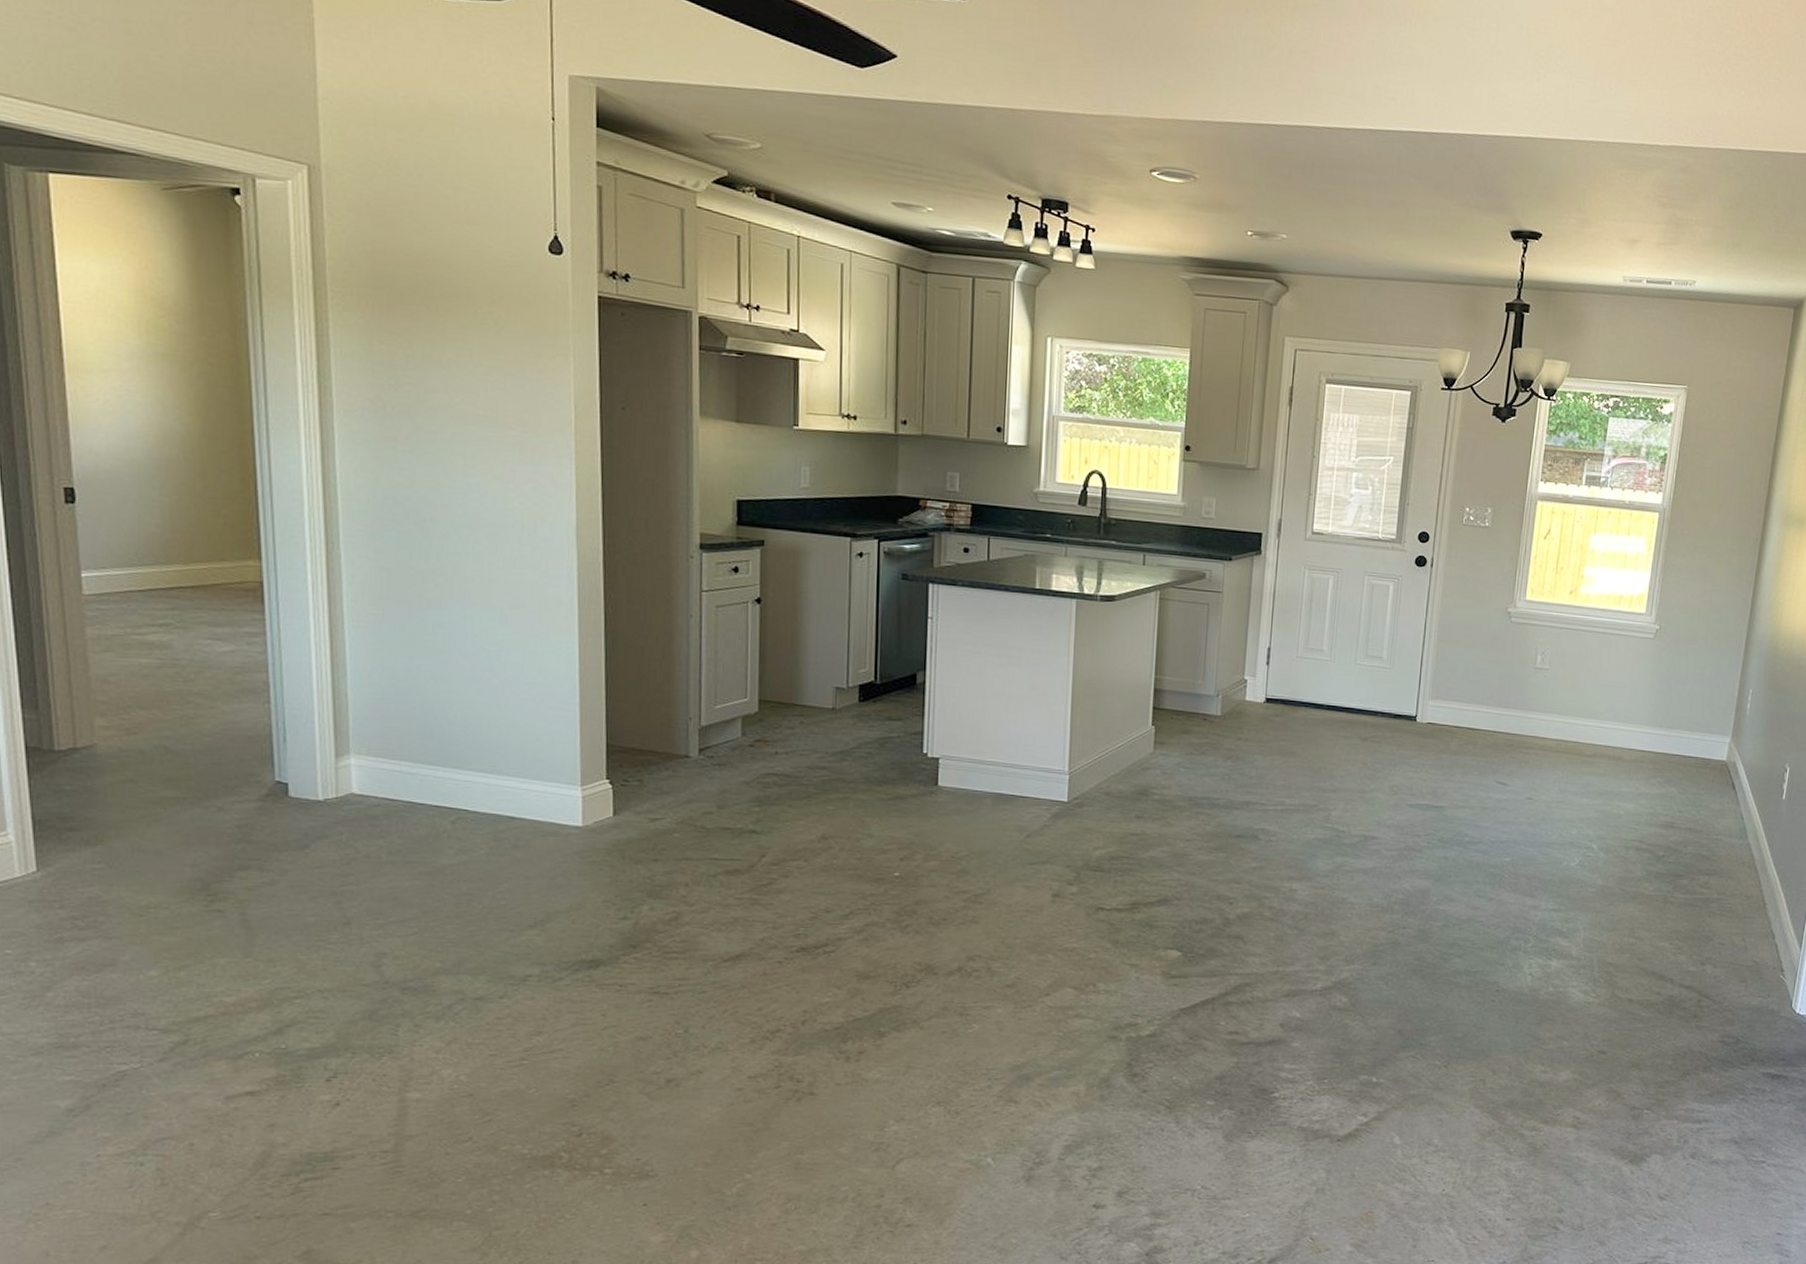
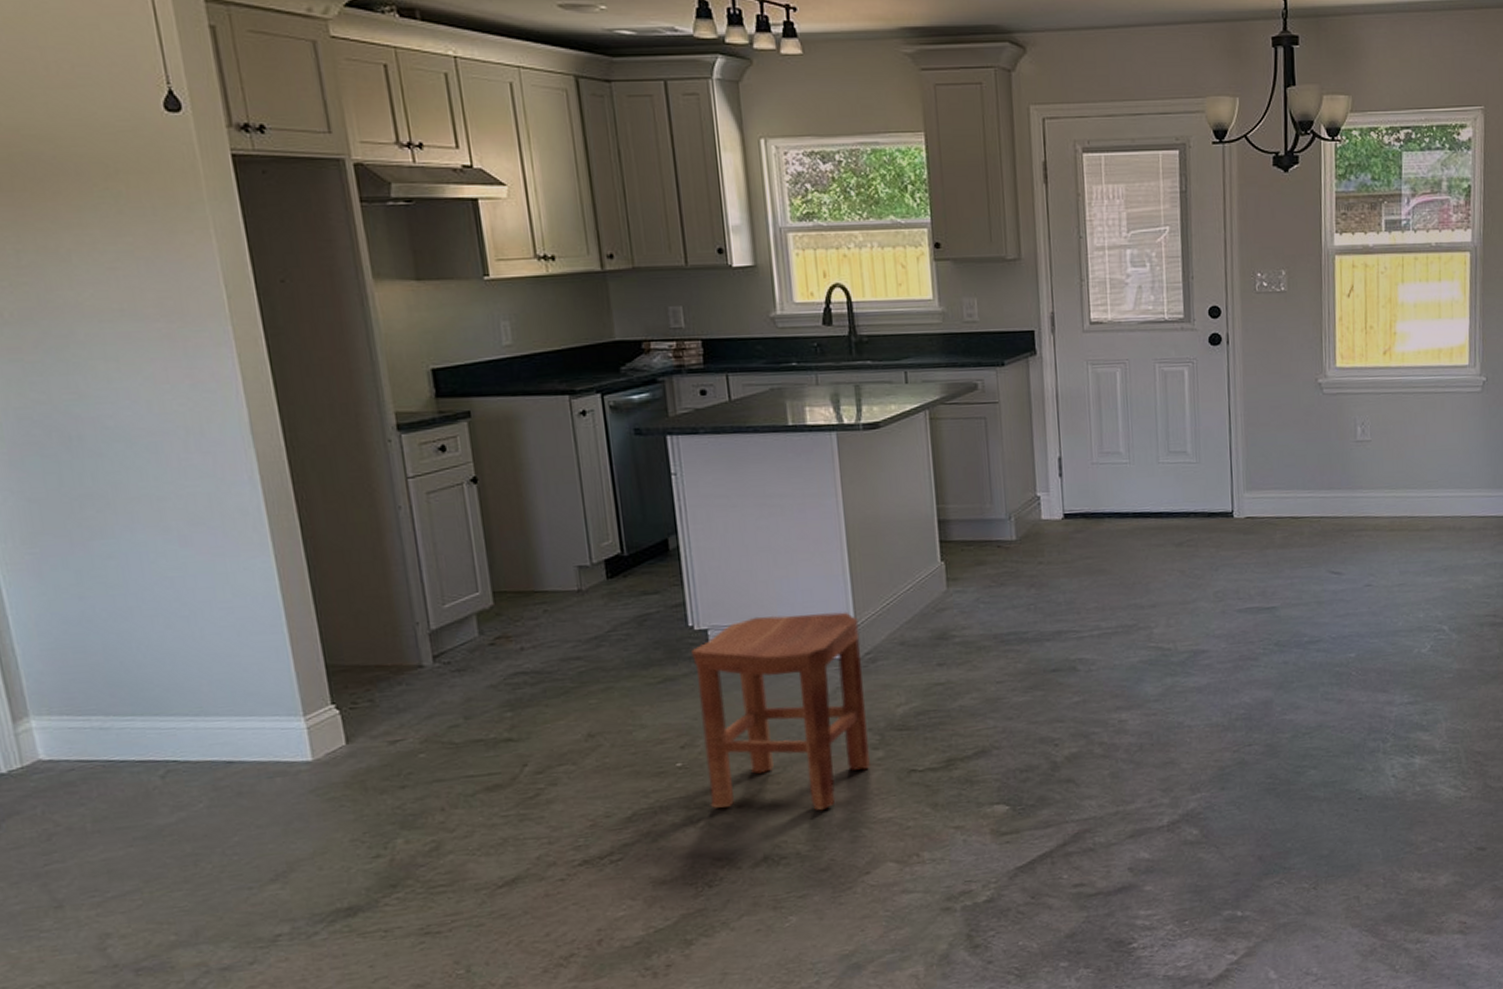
stool: none [919,752,1072,933] -> present [692,612,870,811]

